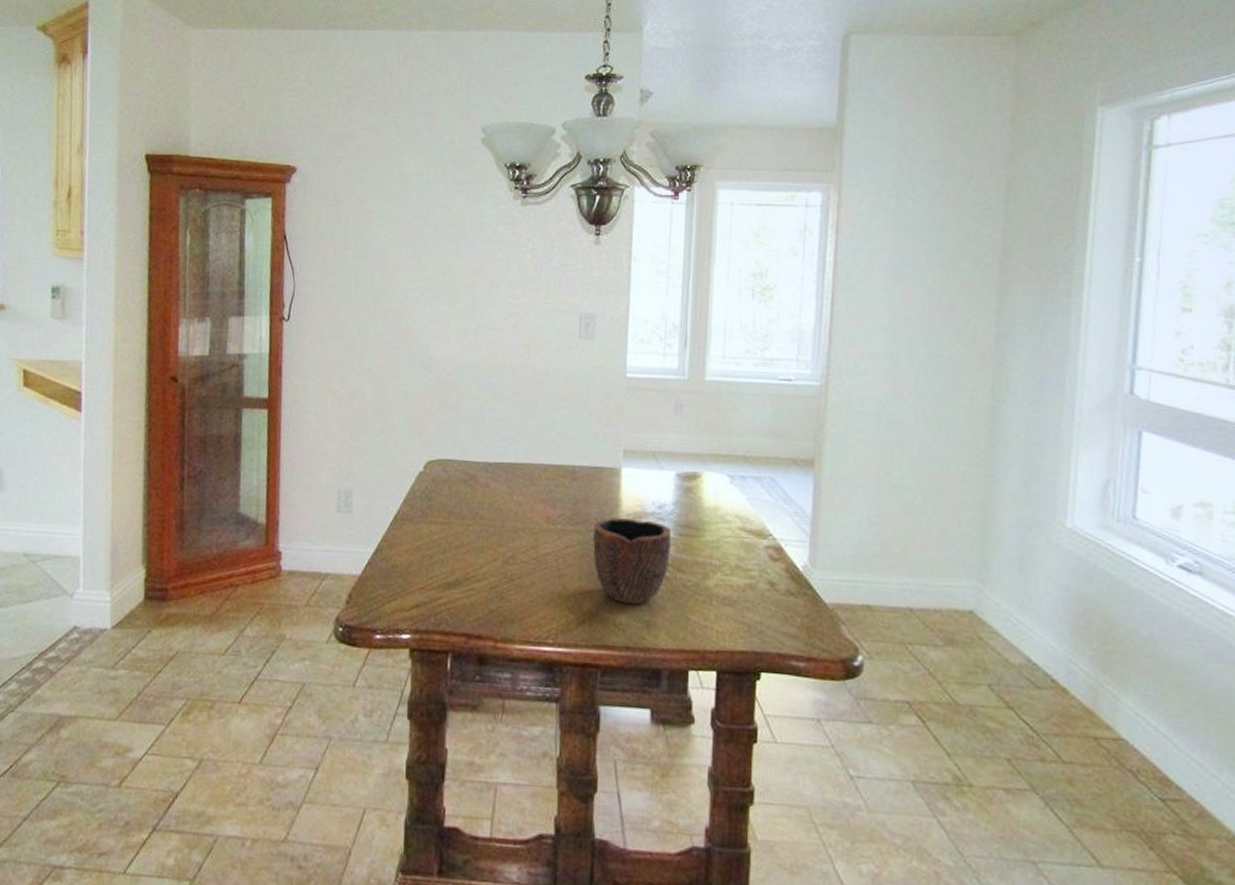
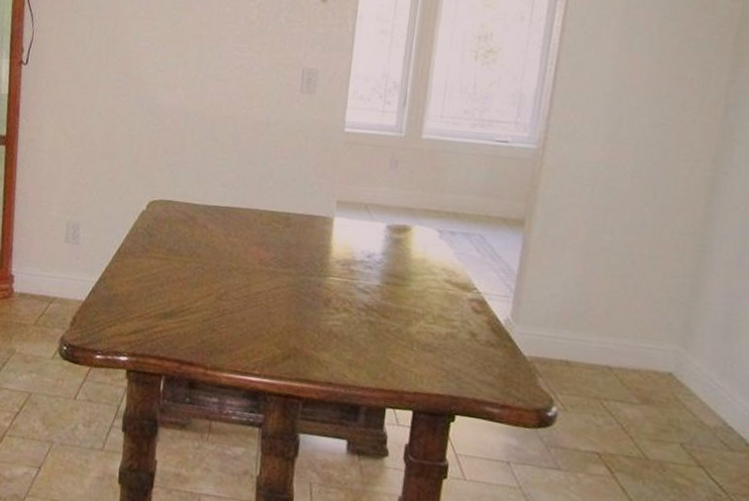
bowl: present [593,517,672,605] -> none [302,263,379,345]

